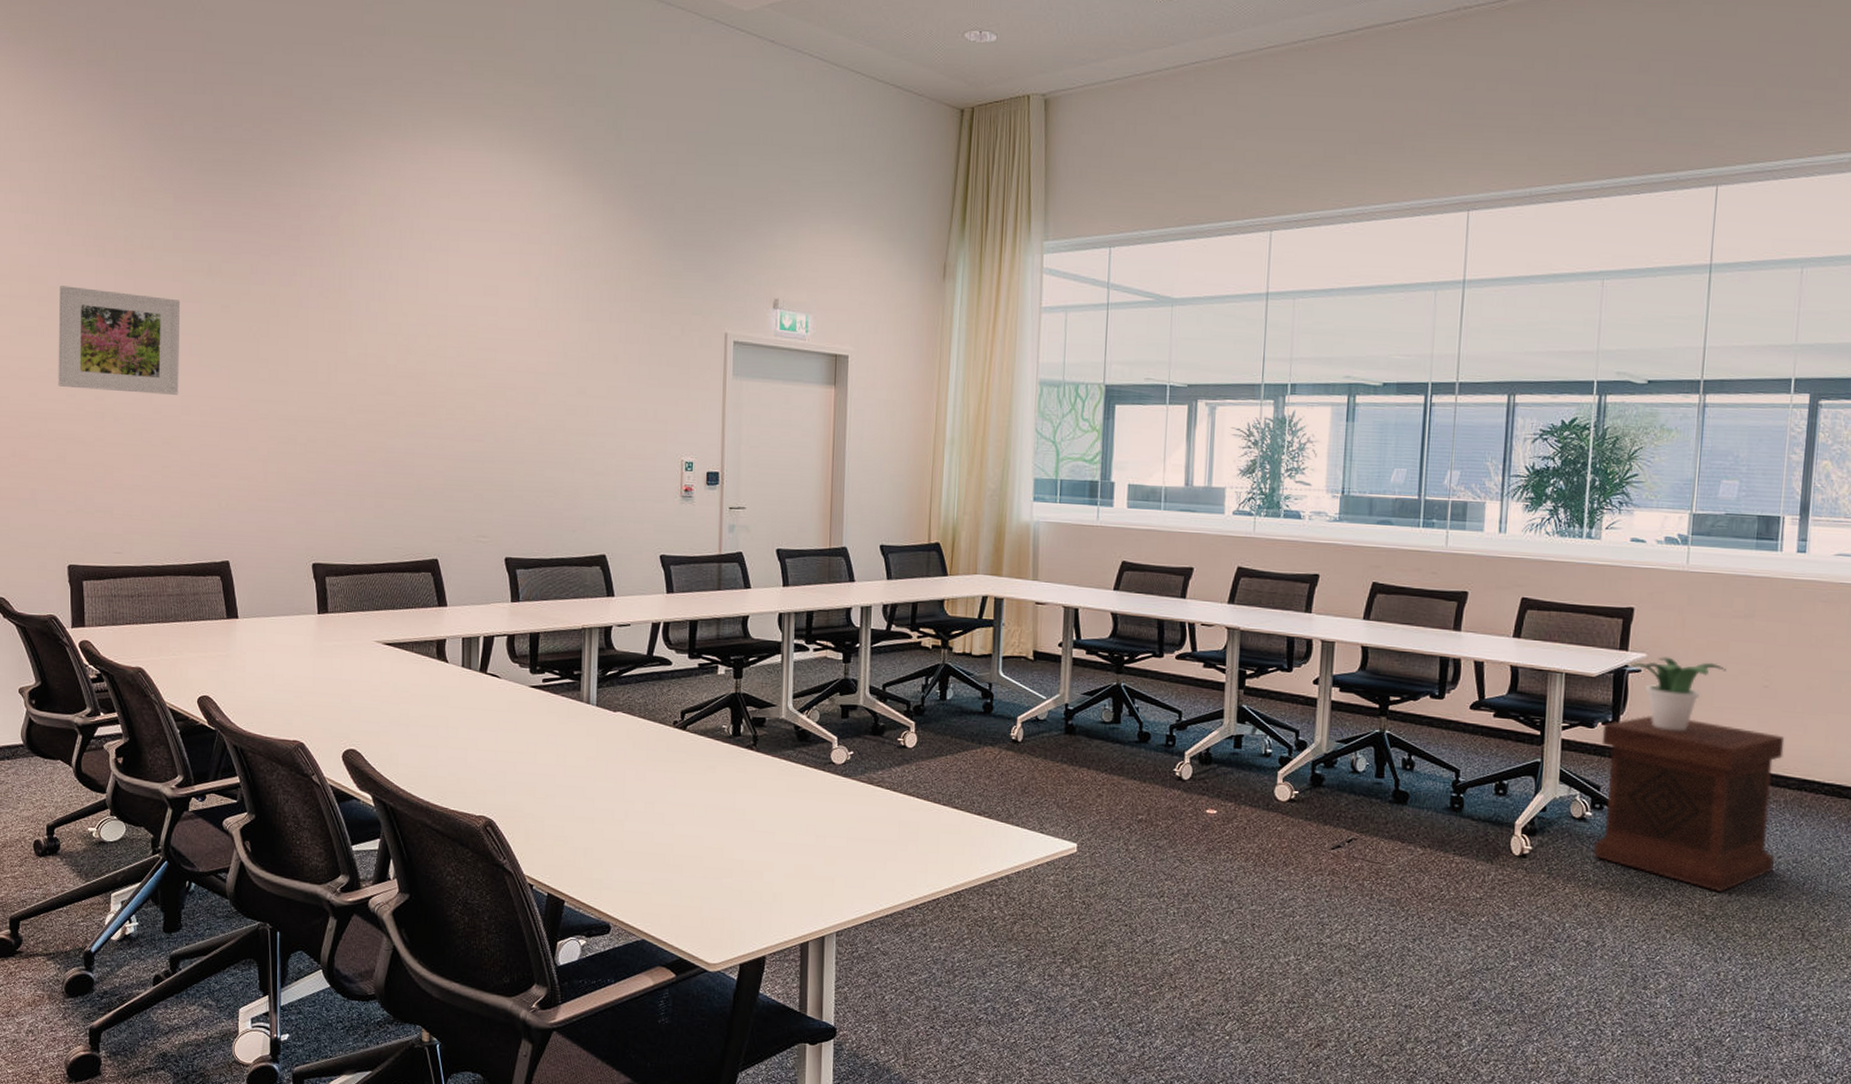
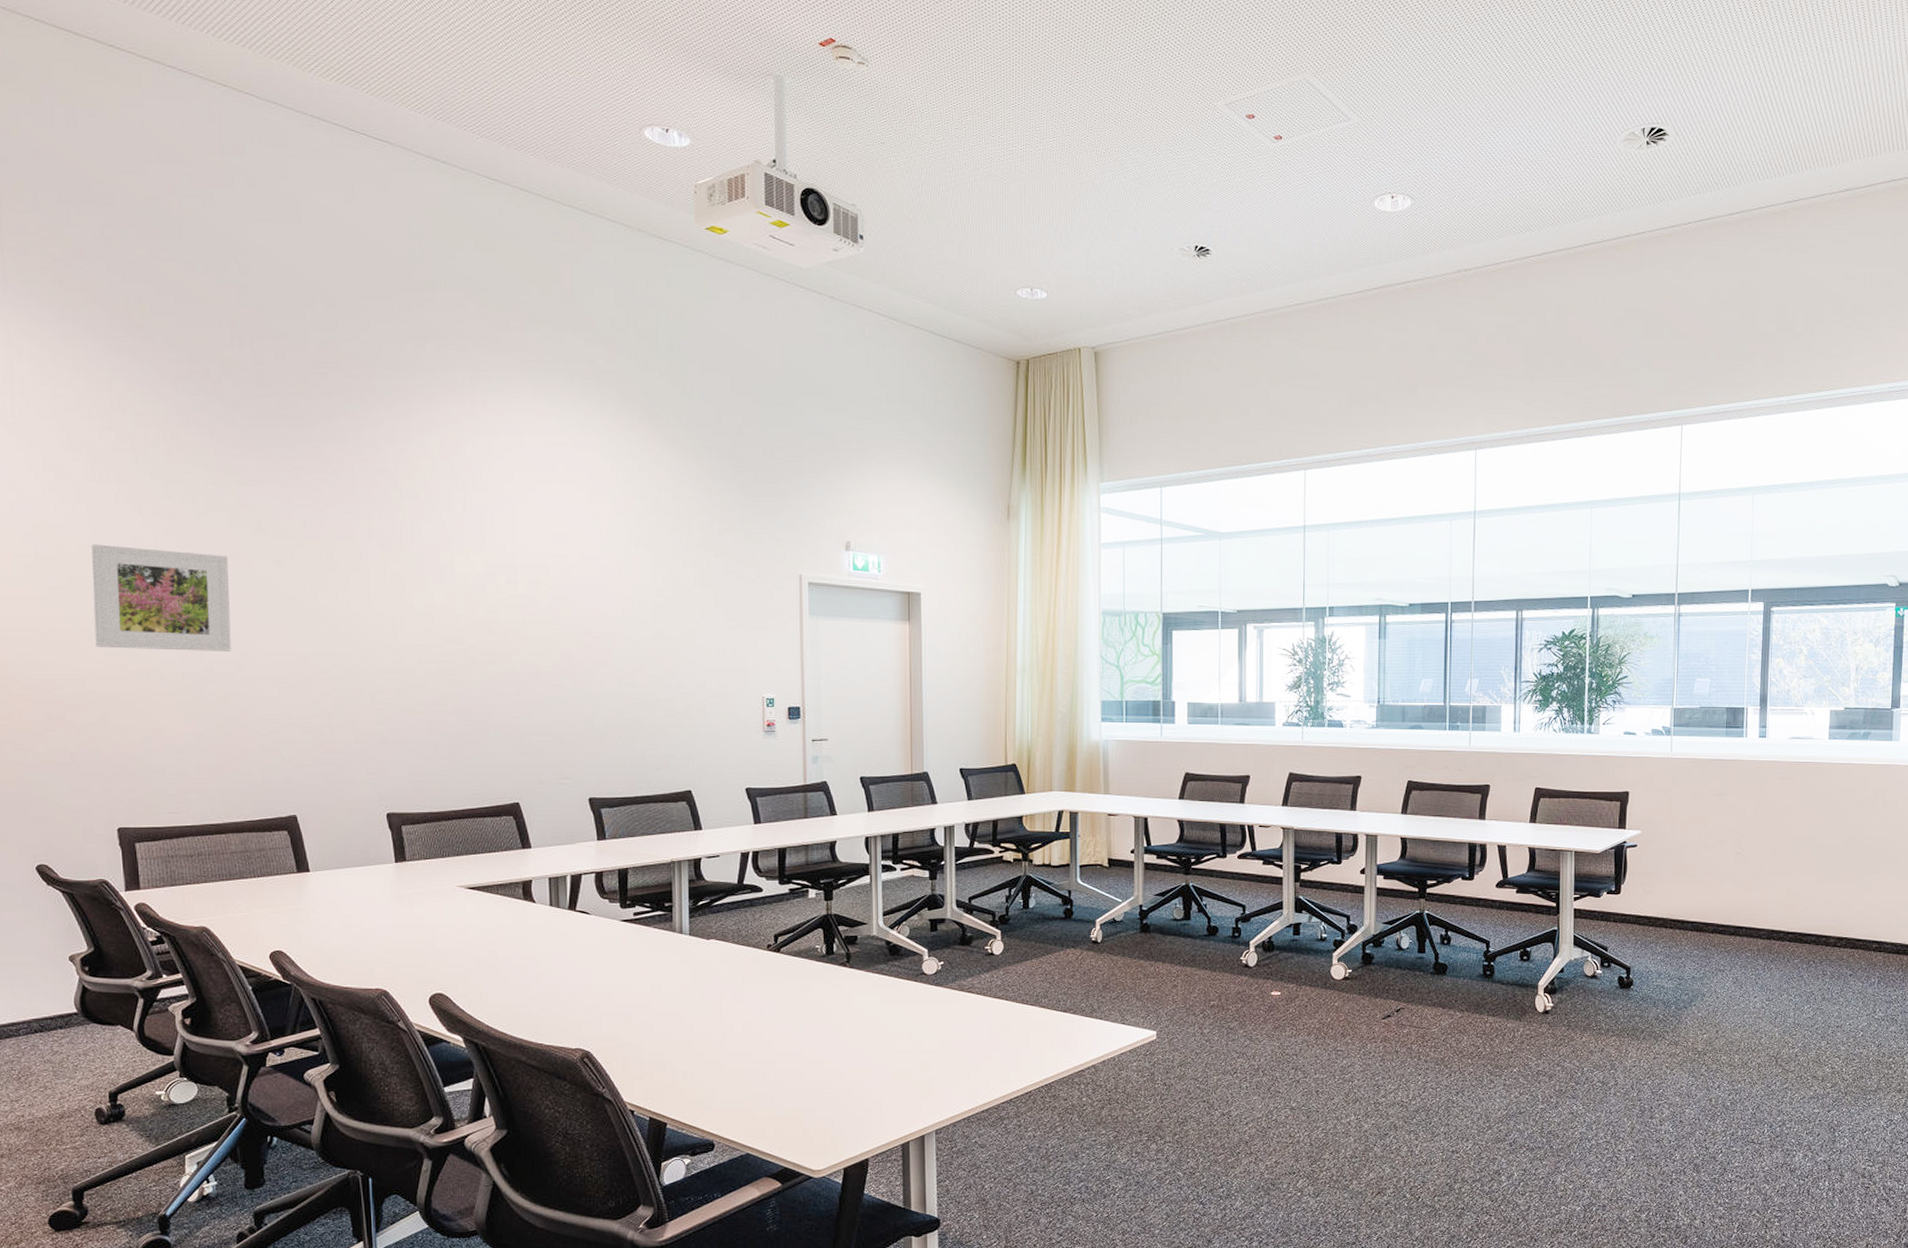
side table: present [1593,715,1785,892] -> none [1604,884,1756,1030]
potted plant: present [1629,656,1726,731] -> none [1627,832,1706,896]

